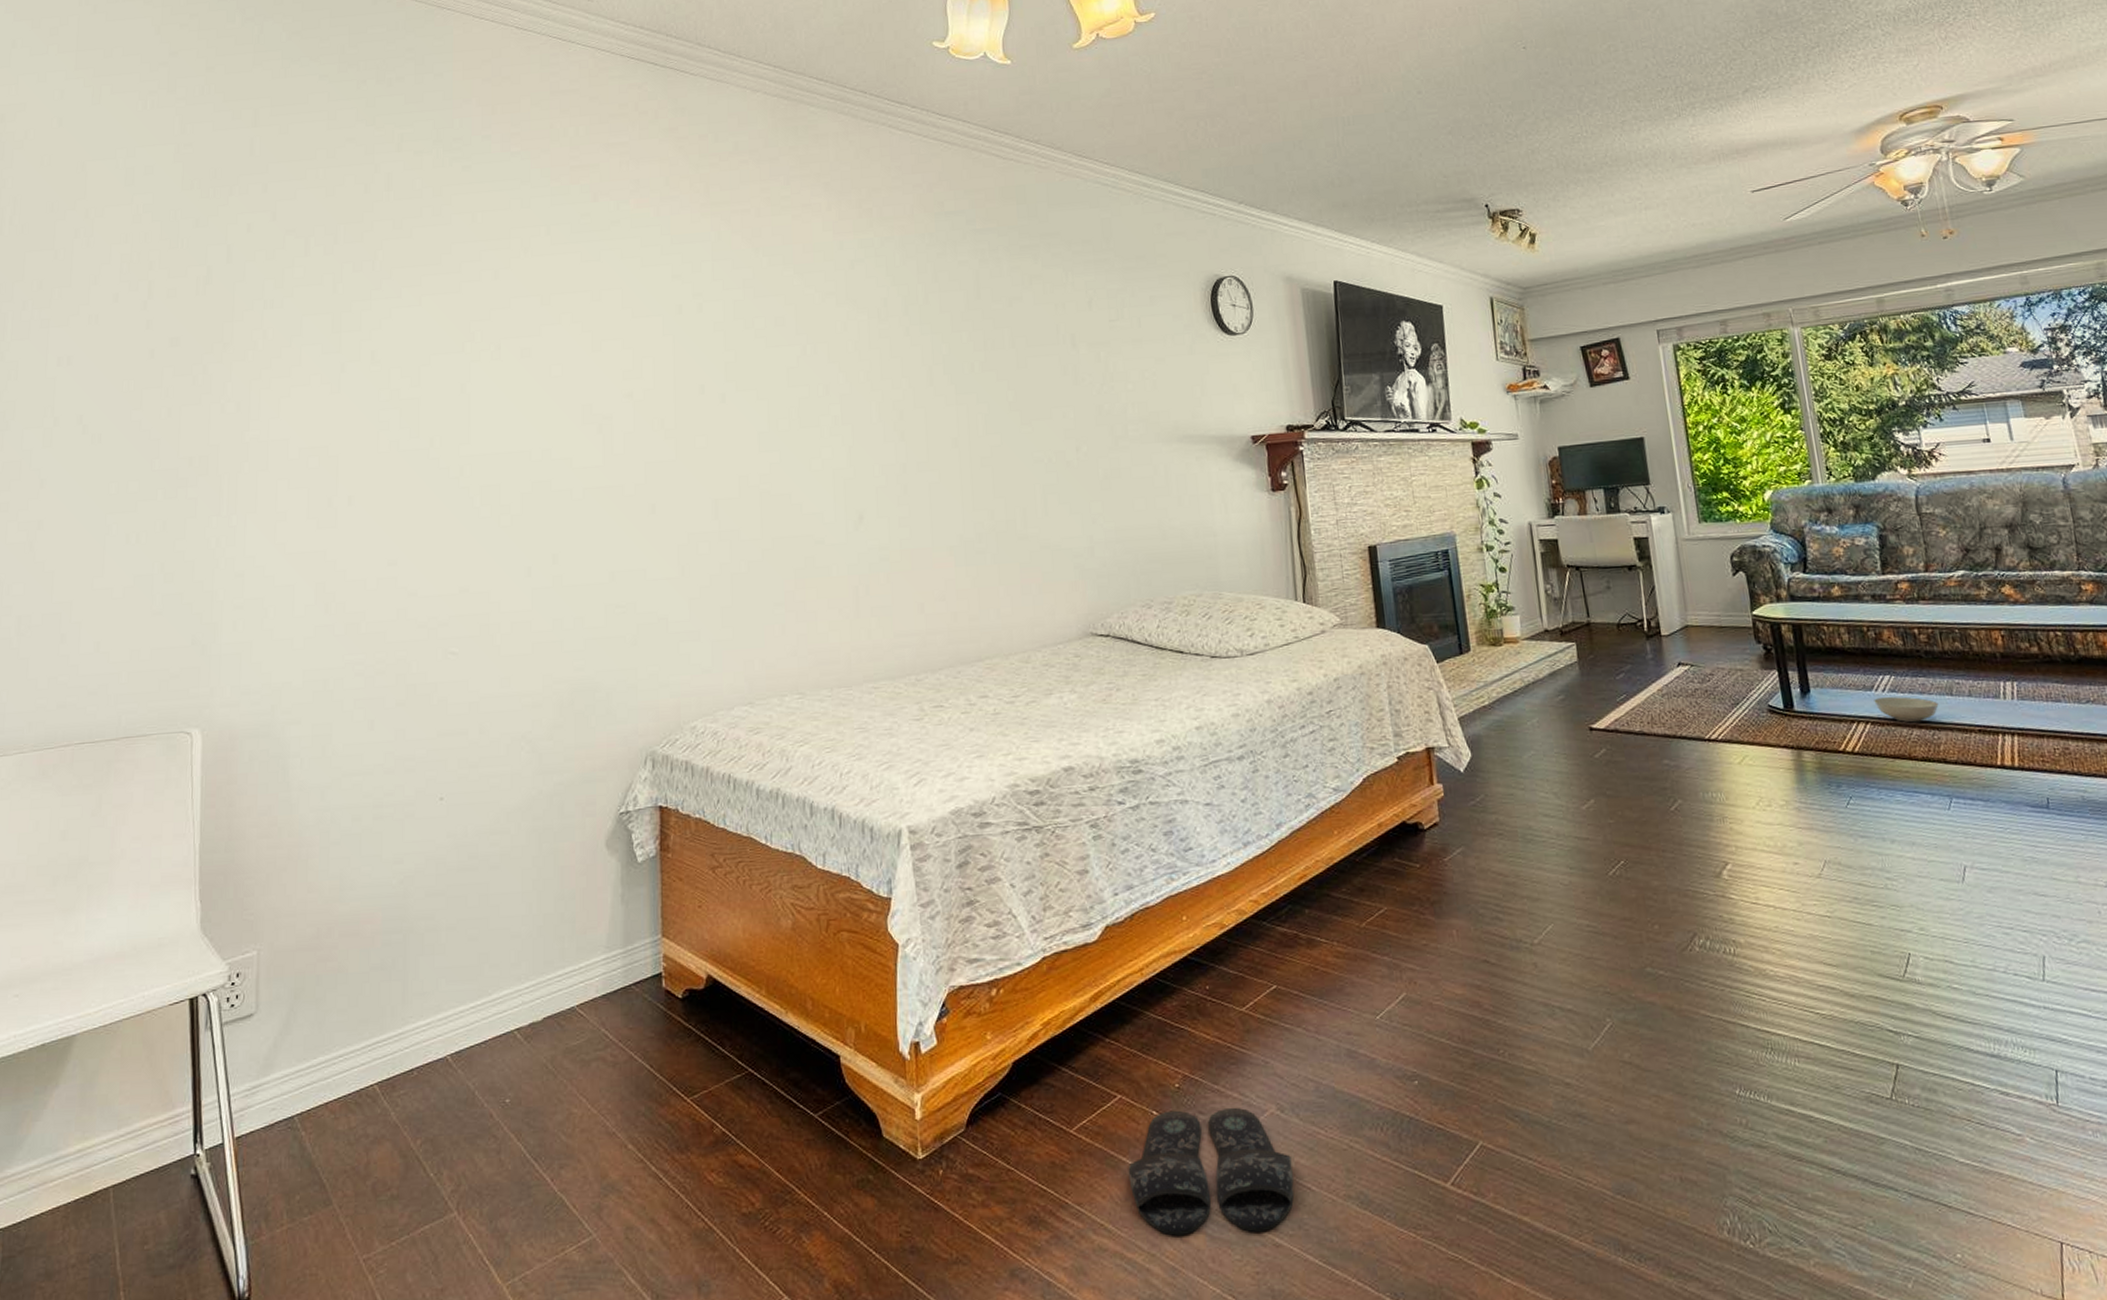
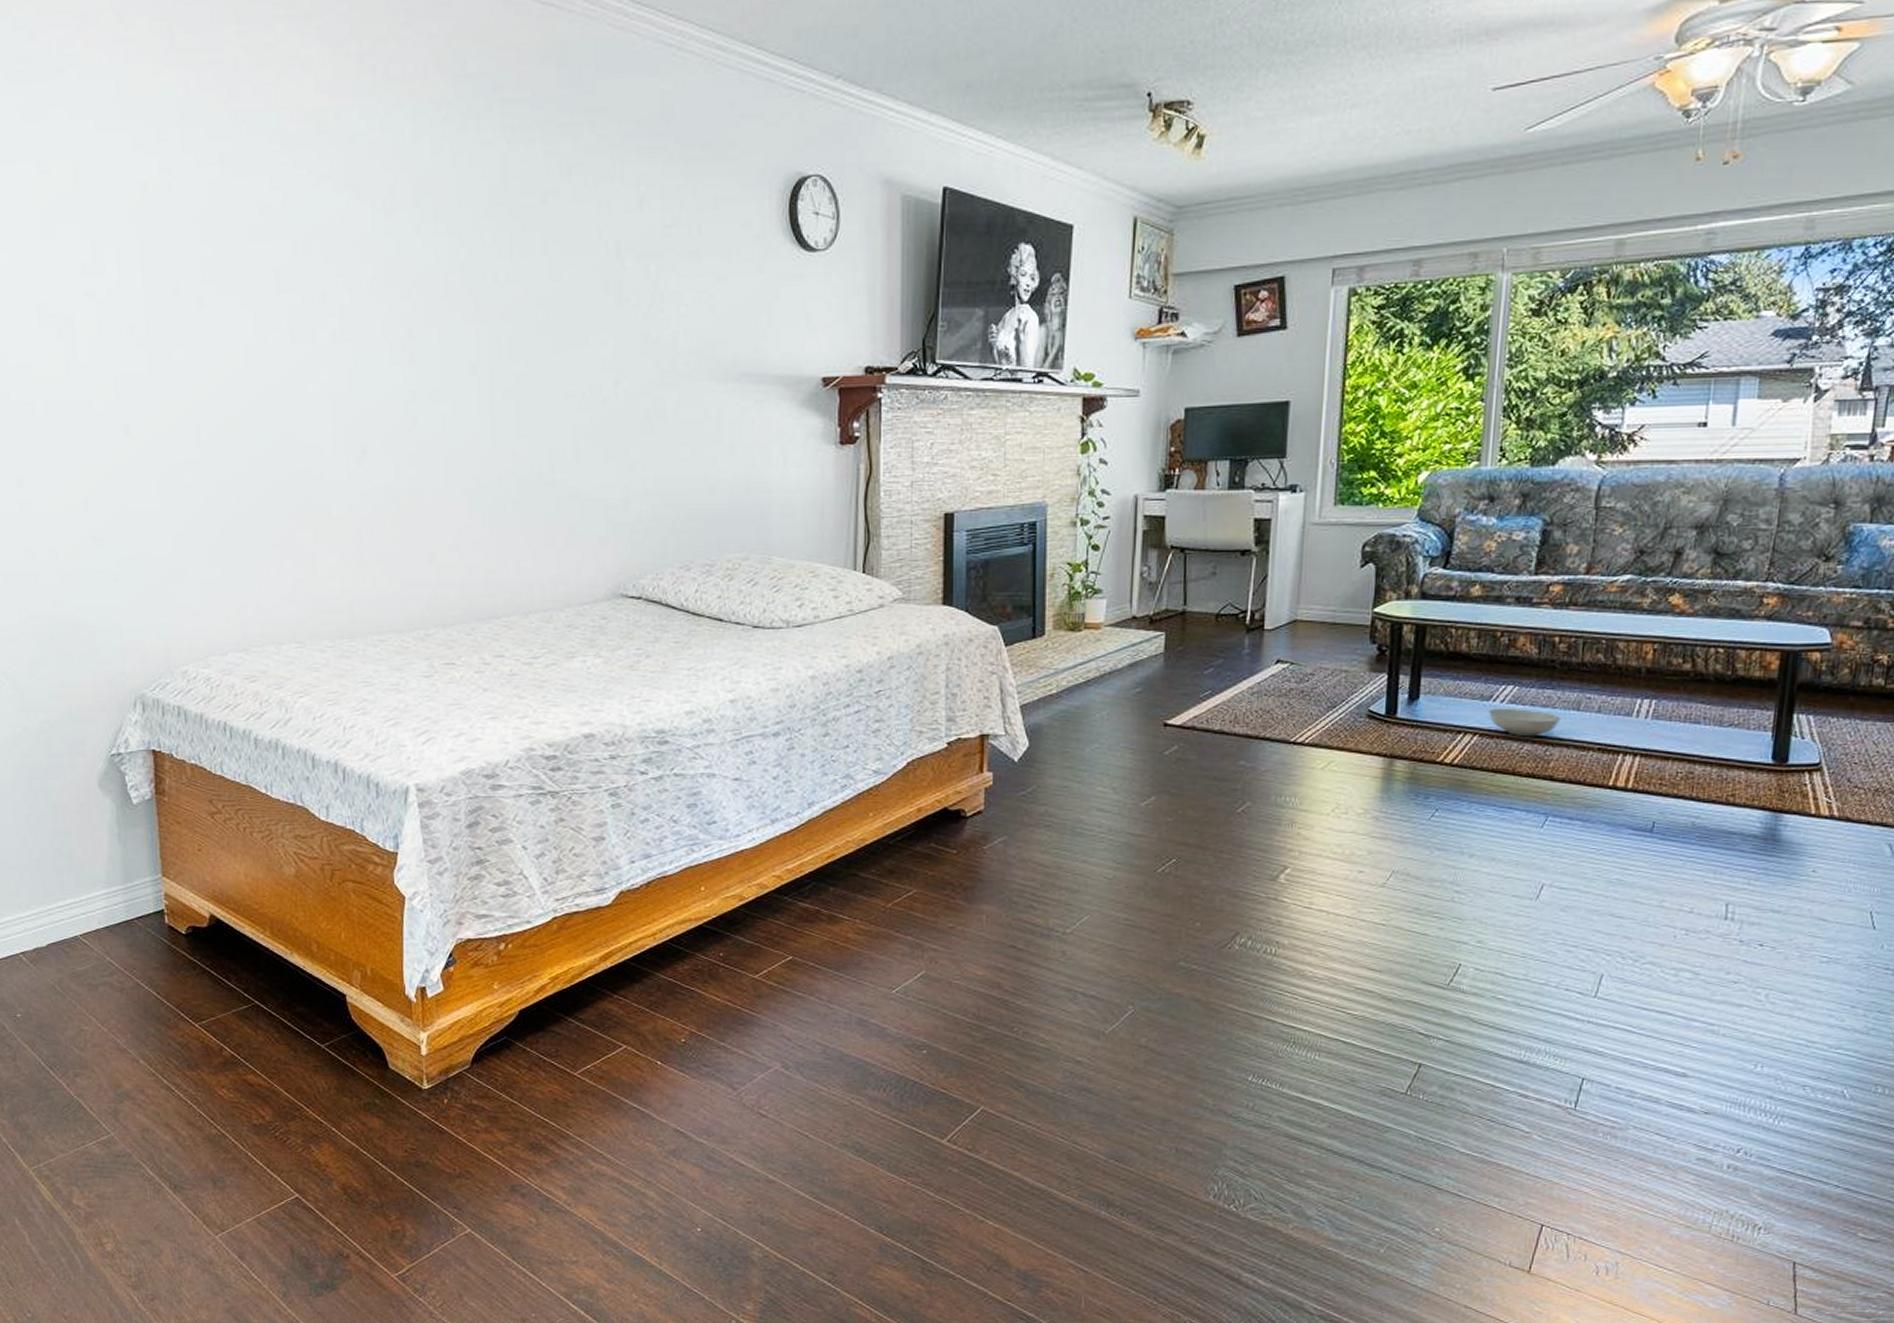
slippers: present [1128,1107,1295,1236] -> none [629,1062,792,1169]

